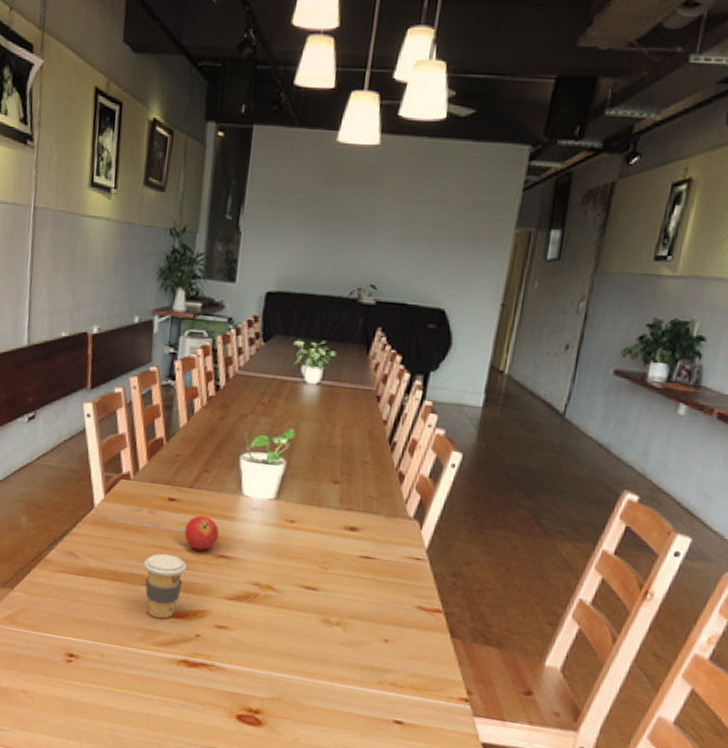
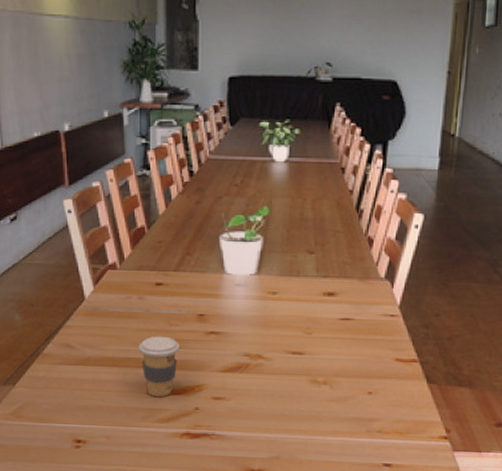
fruit: present [184,515,219,551] -> none [175,297,207,329]

